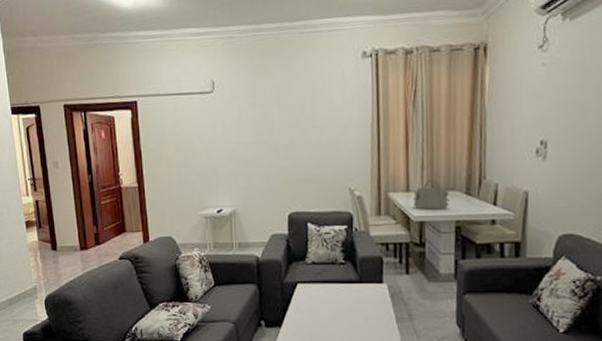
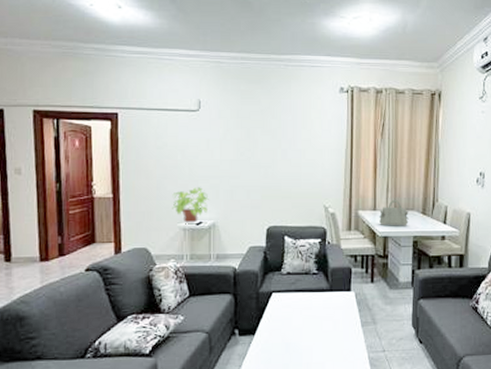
plant: none [192,173,228,211] -> present [172,187,209,223]

